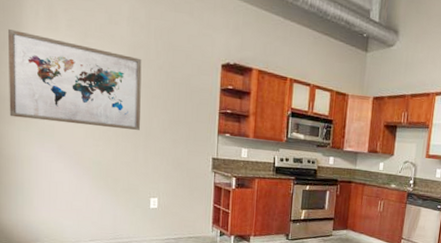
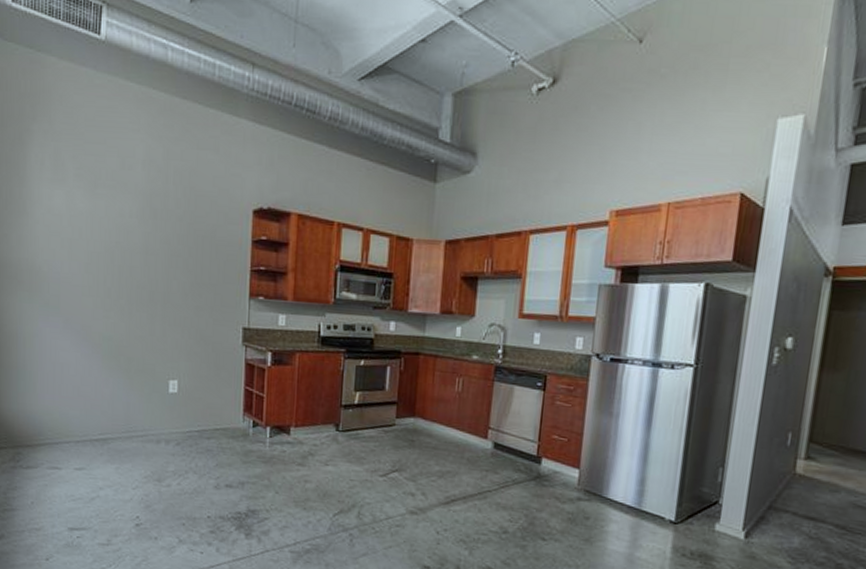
wall art: present [8,28,142,130] -> none [11,183,159,297]

